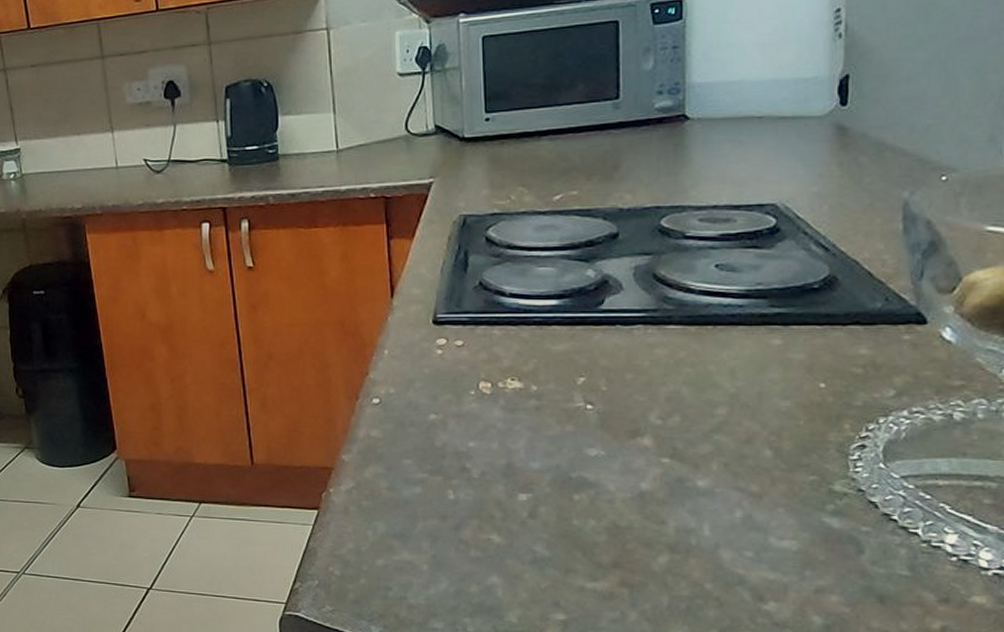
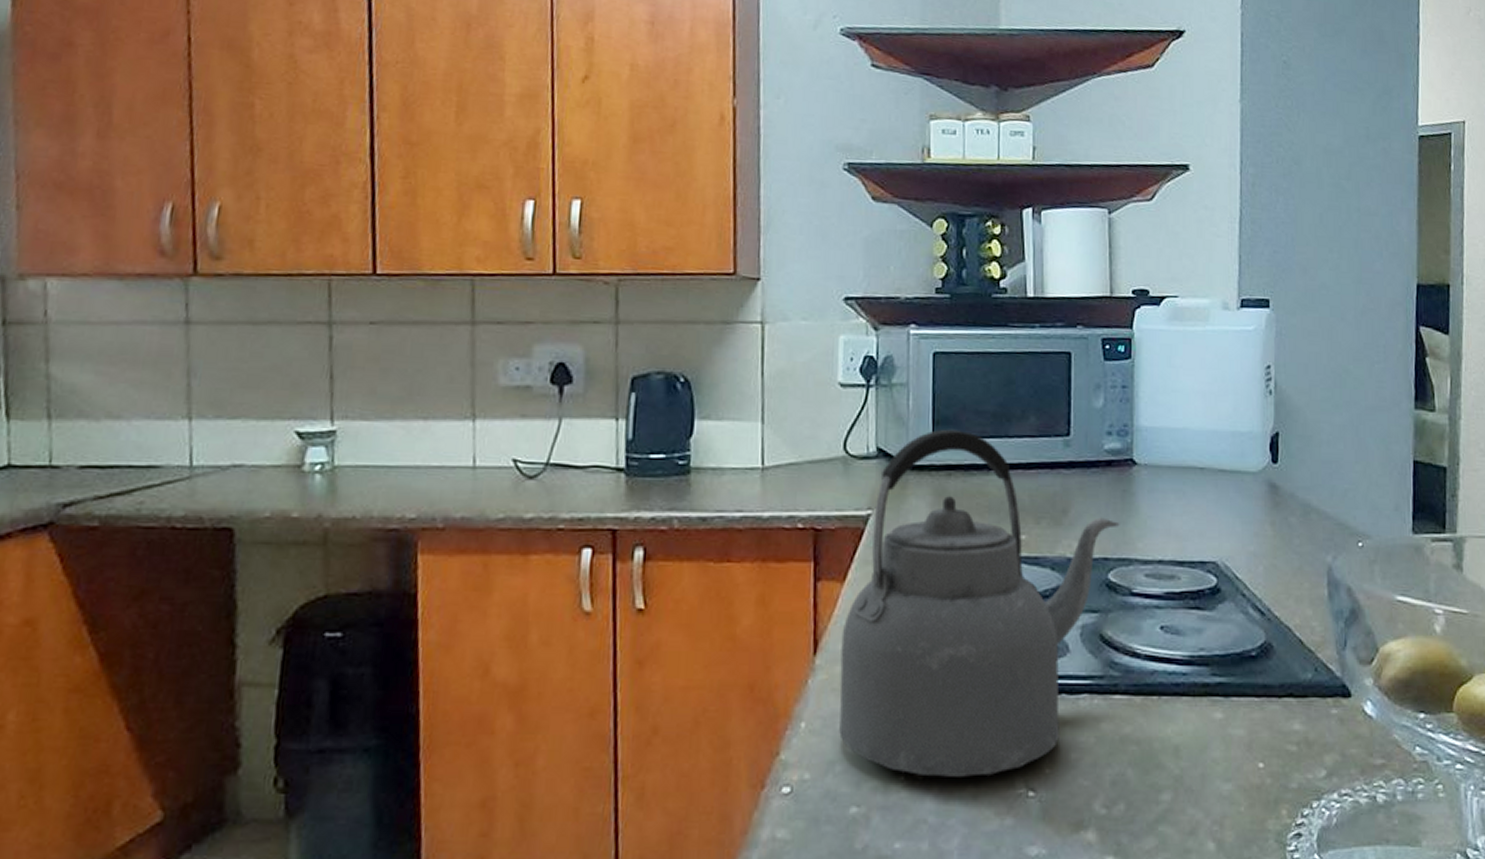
kettle: none [414,103,672,393] -> present [839,429,1120,777]

